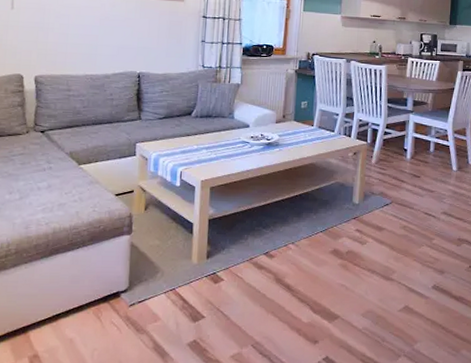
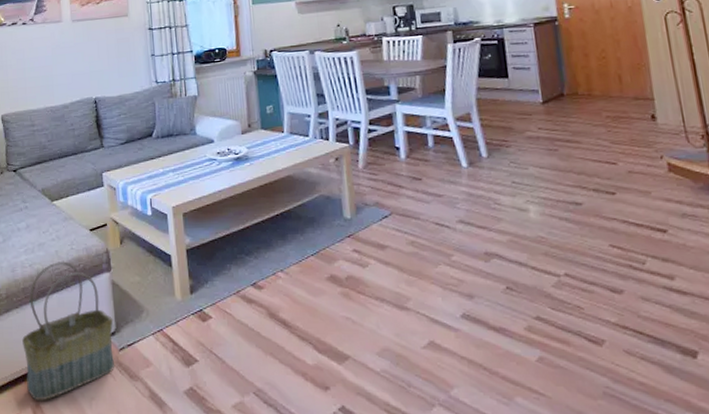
basket: none [26,222,128,352] -> present [22,261,114,401]

